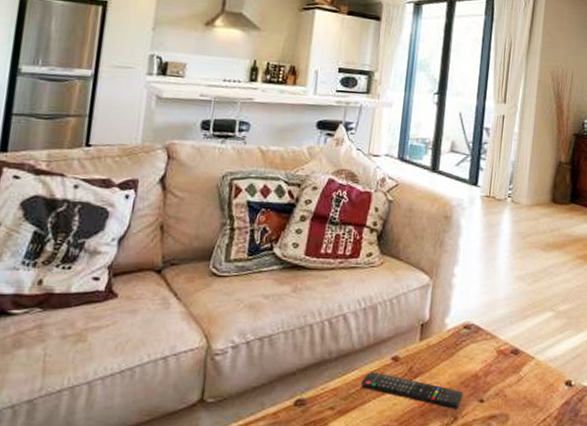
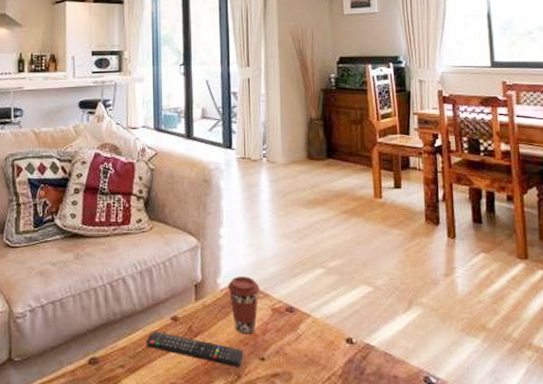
coffee cup: none [455,317,488,377] -> present [228,276,260,335]

